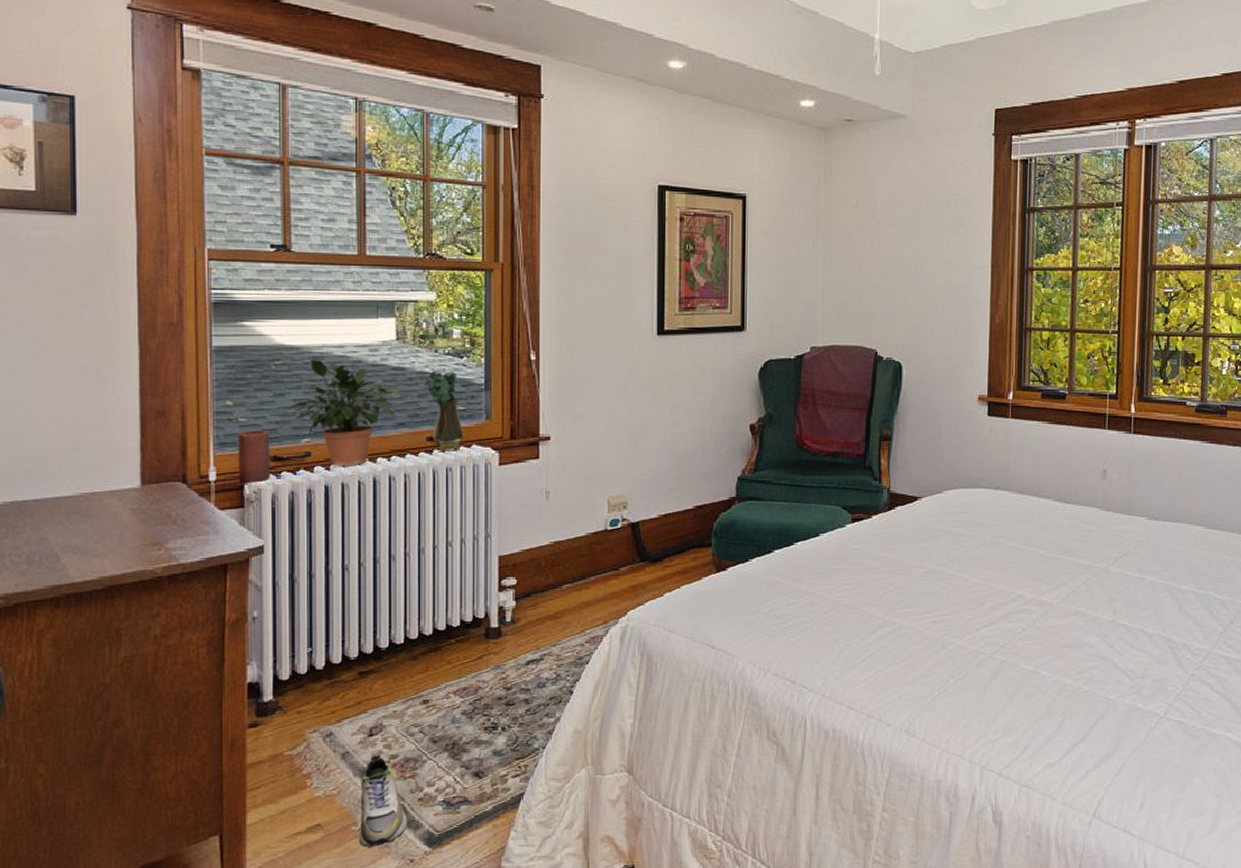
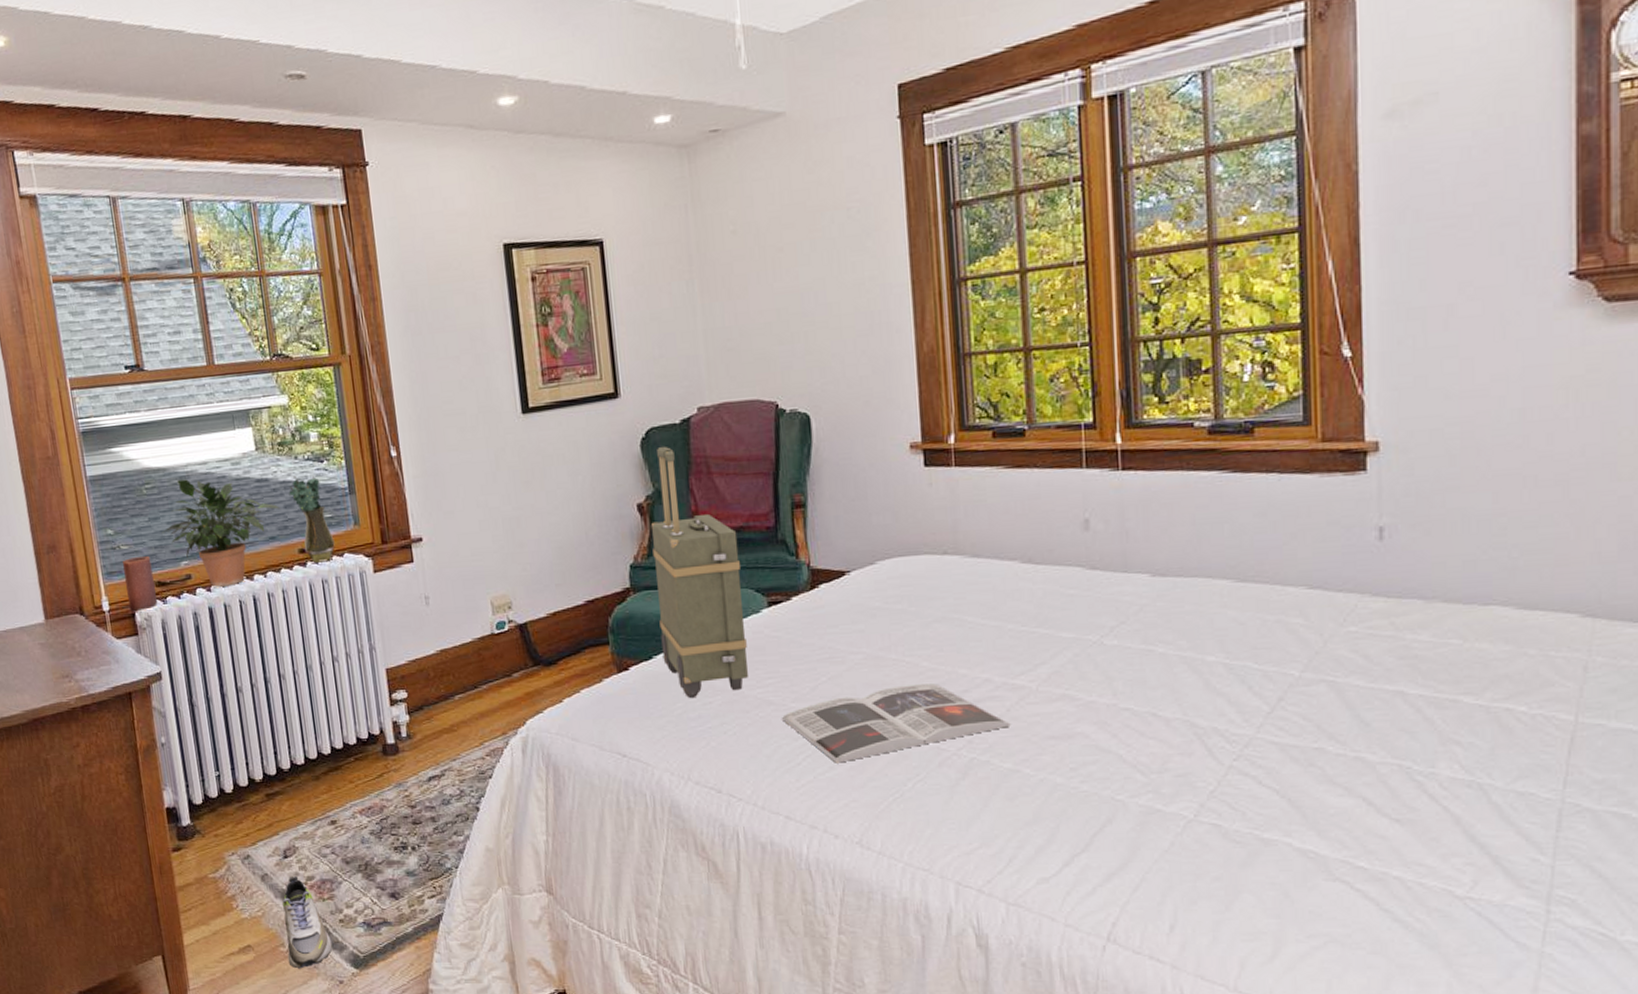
suitcase: none [757,376,832,599] -> present [650,446,748,699]
magazine: none [852,596,1035,661] -> present [781,683,1011,763]

